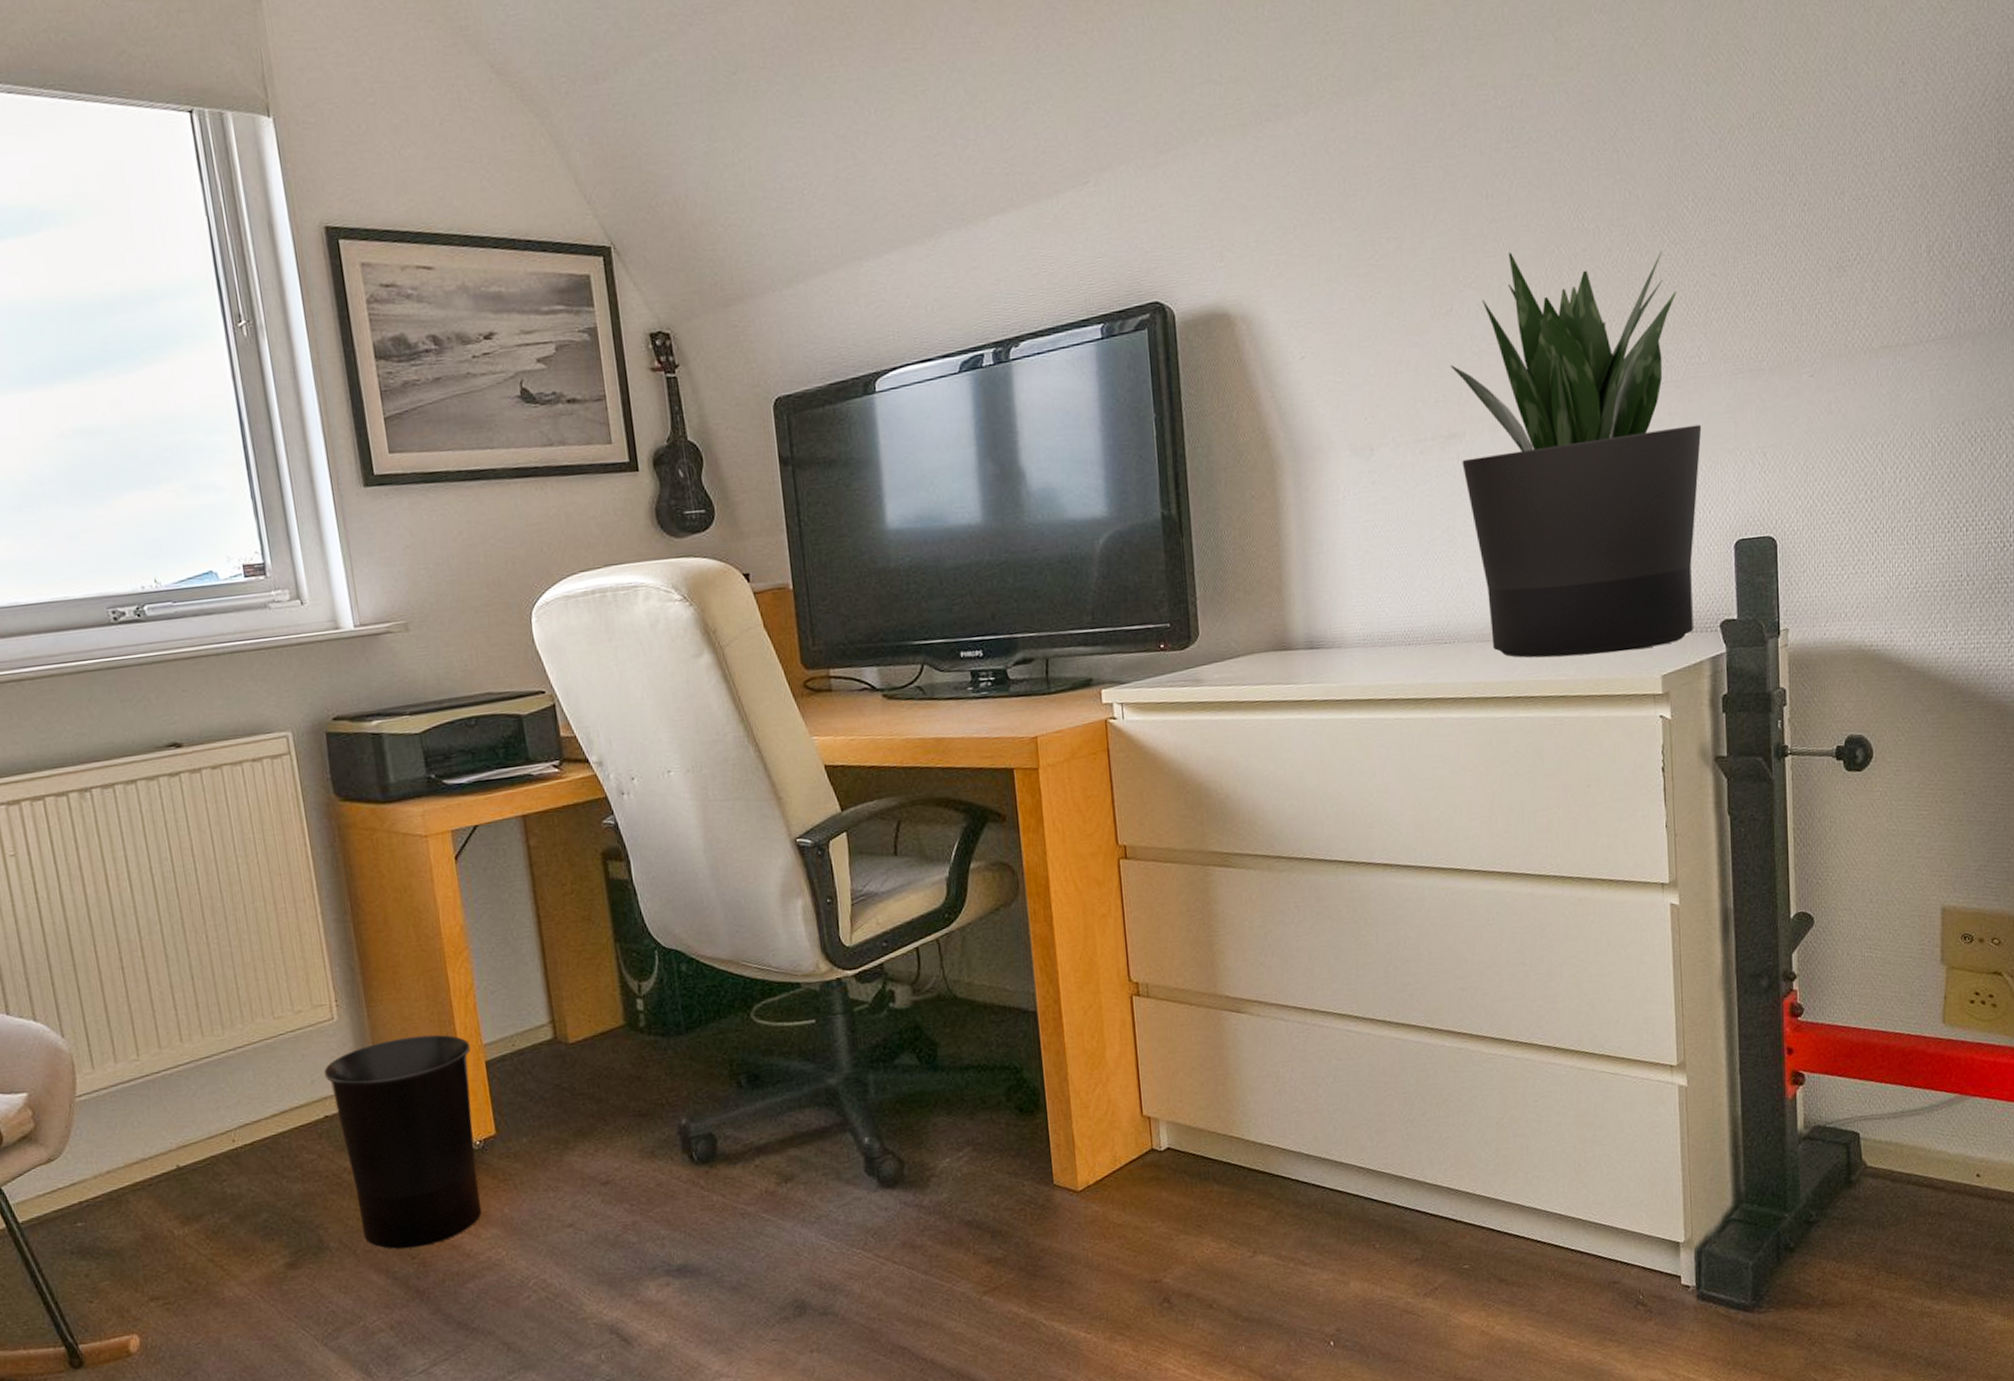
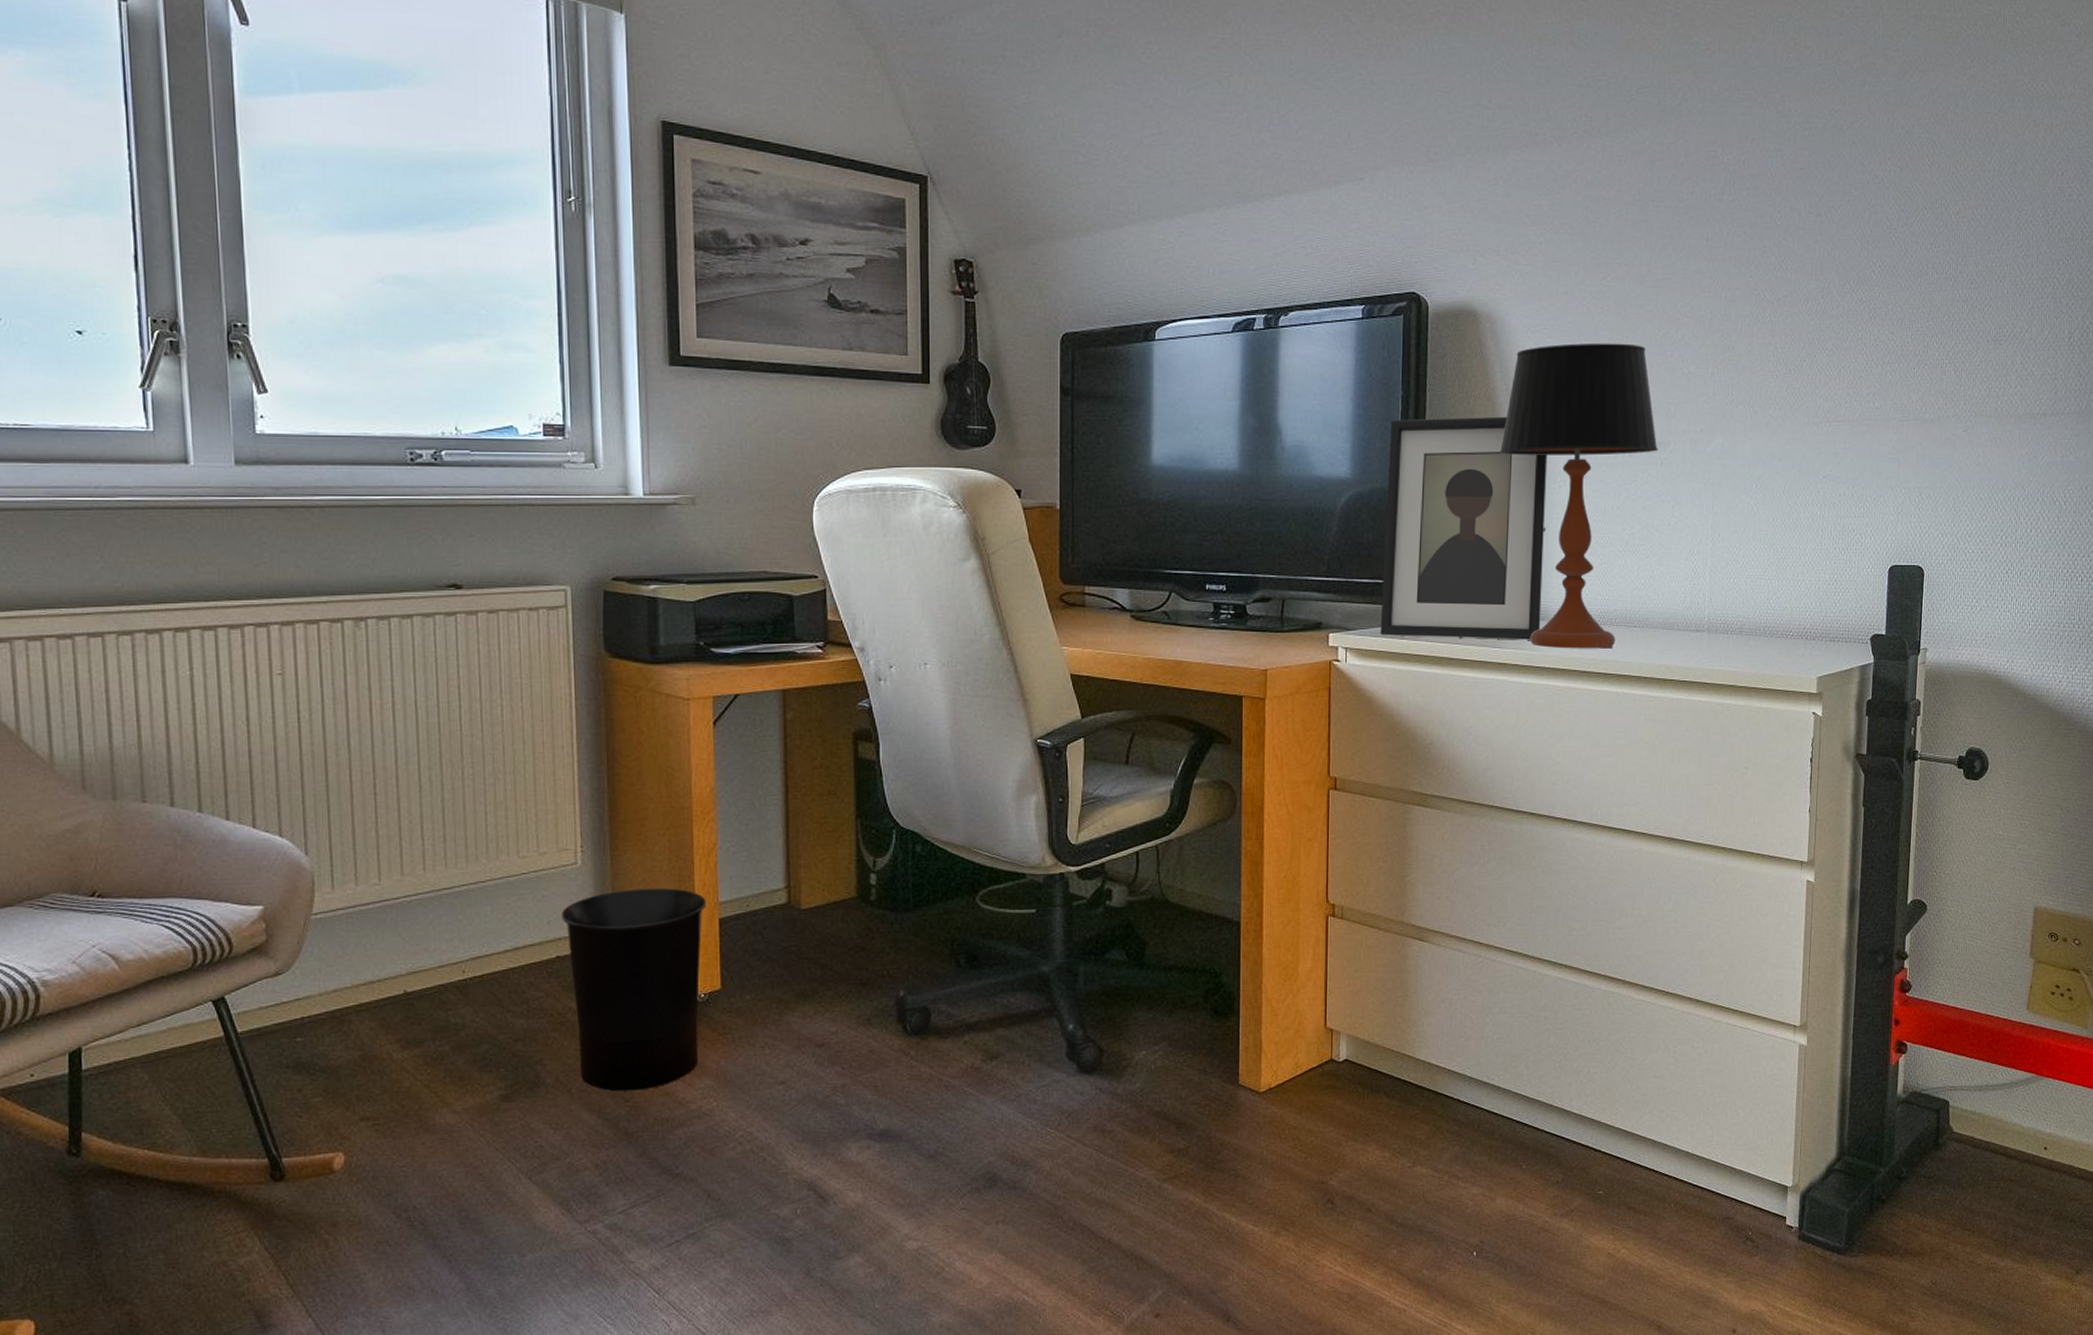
picture frame: none [1146,427,1338,686] -> present [1380,416,1548,640]
table lamp: none [1271,327,1452,678] -> present [1499,342,1658,649]
planter: present [1450,251,1702,658] -> none [1662,289,1870,652]

